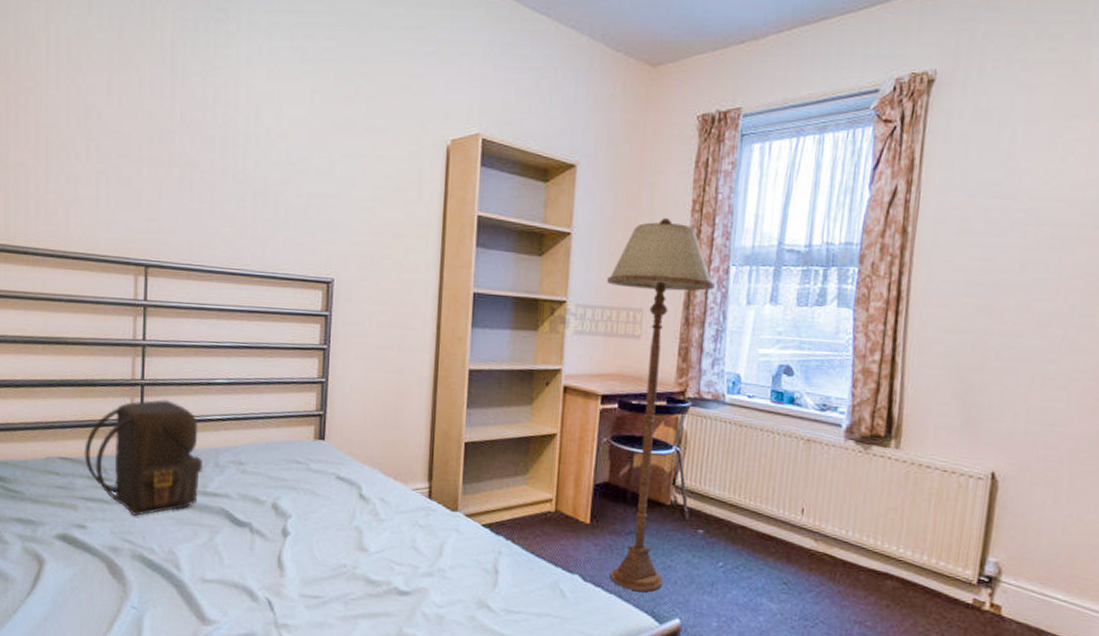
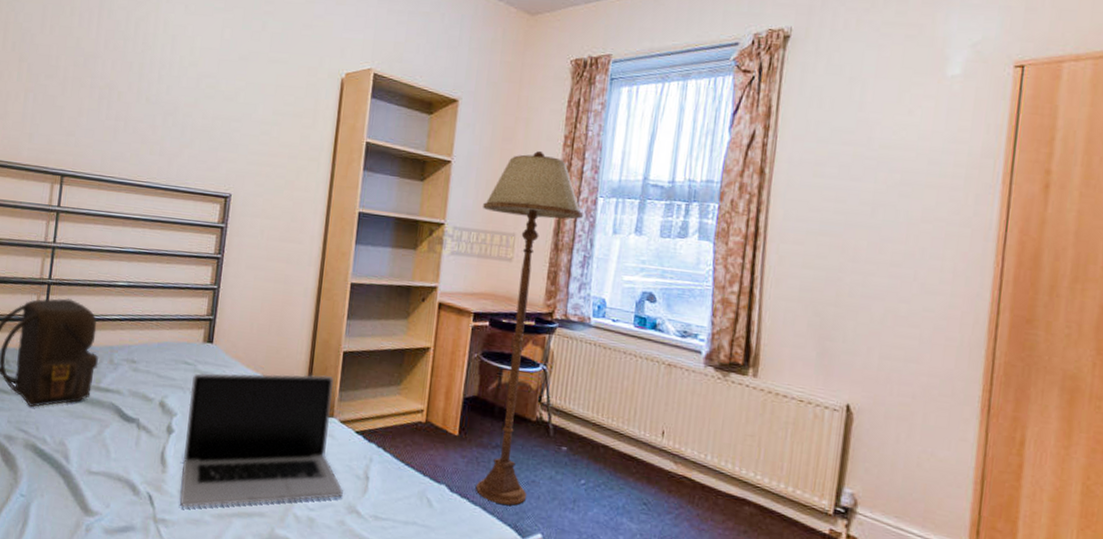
laptop: none [301,467,472,611] -> present [180,373,343,507]

